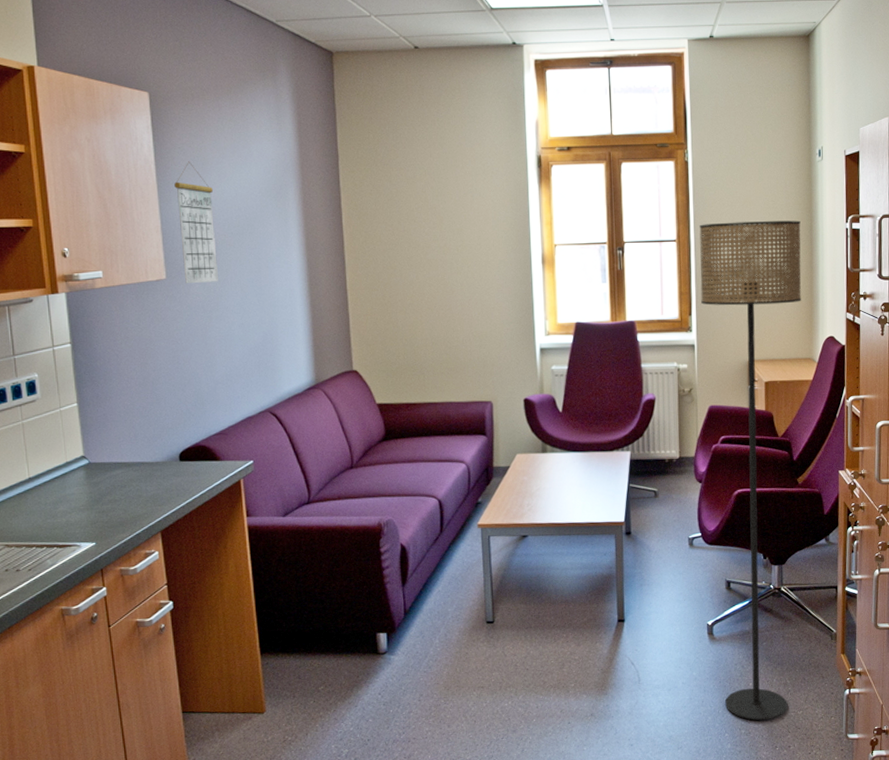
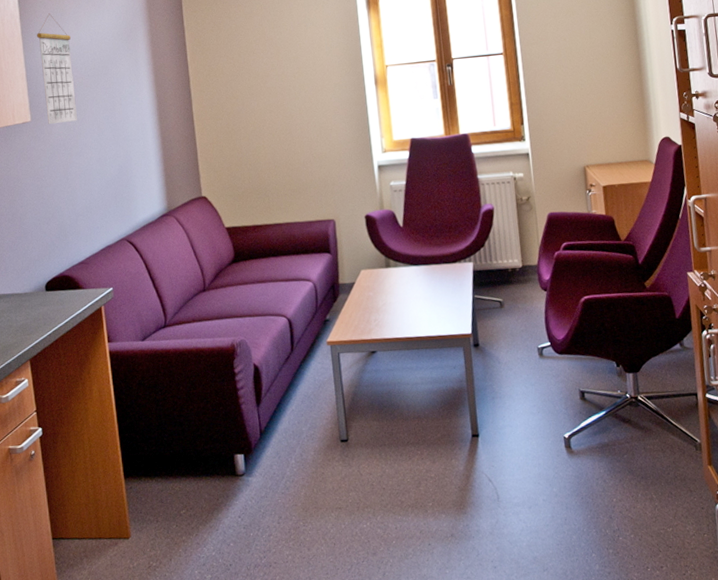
floor lamp: present [699,220,801,721] -> none [525,26,657,540]

